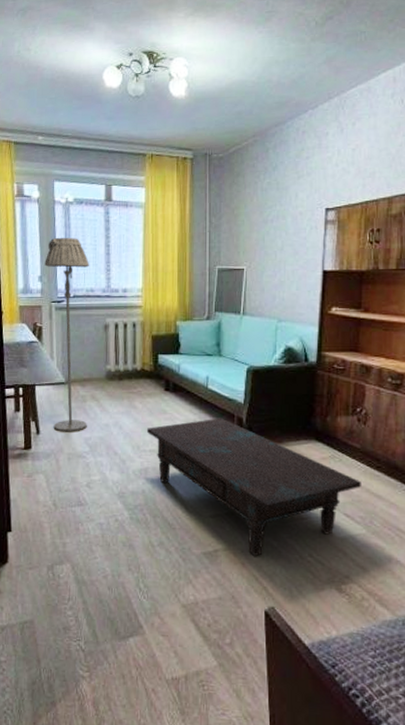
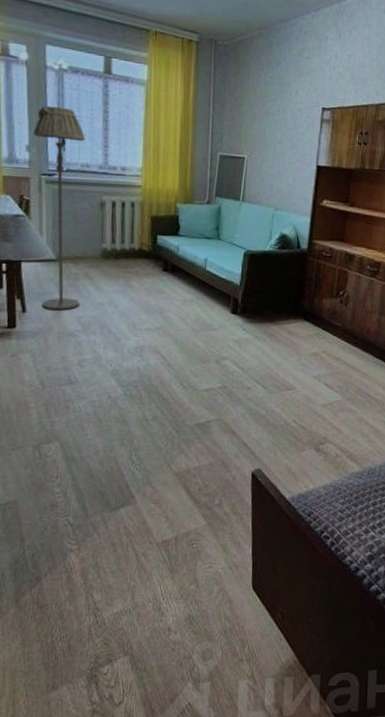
coffee table: present [146,418,361,557] -> none [143,298,340,426]

